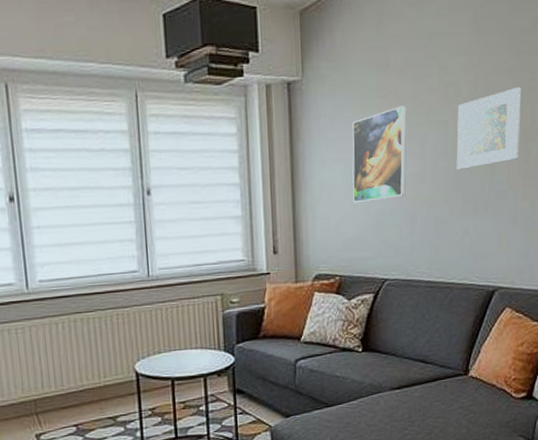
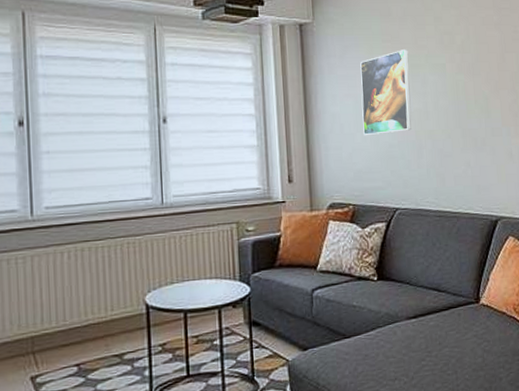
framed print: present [456,86,522,170] -> none [453,37,509,108]

